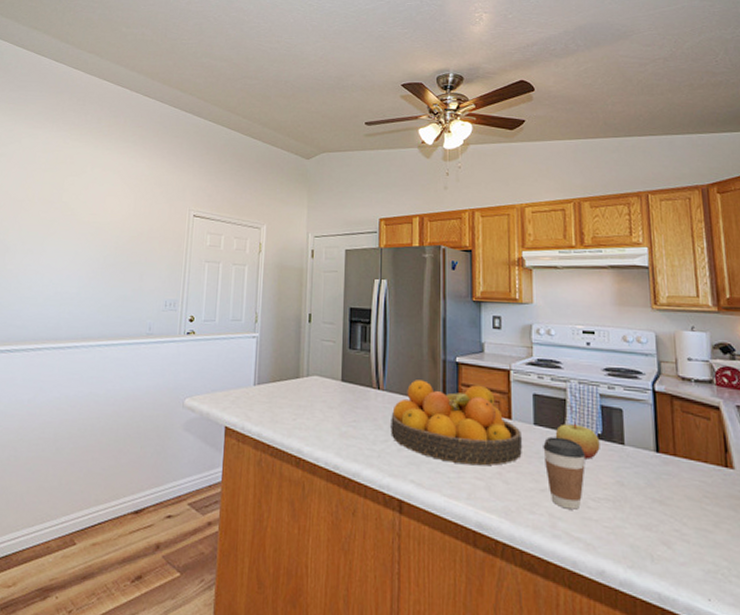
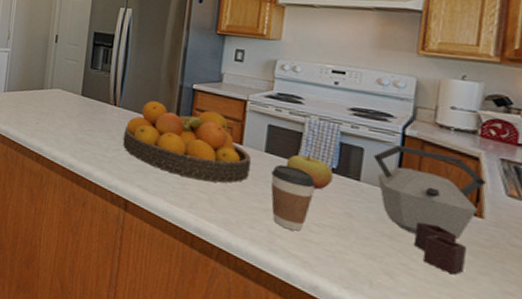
kettle: none [631,401,730,534] -> present [372,144,487,275]

